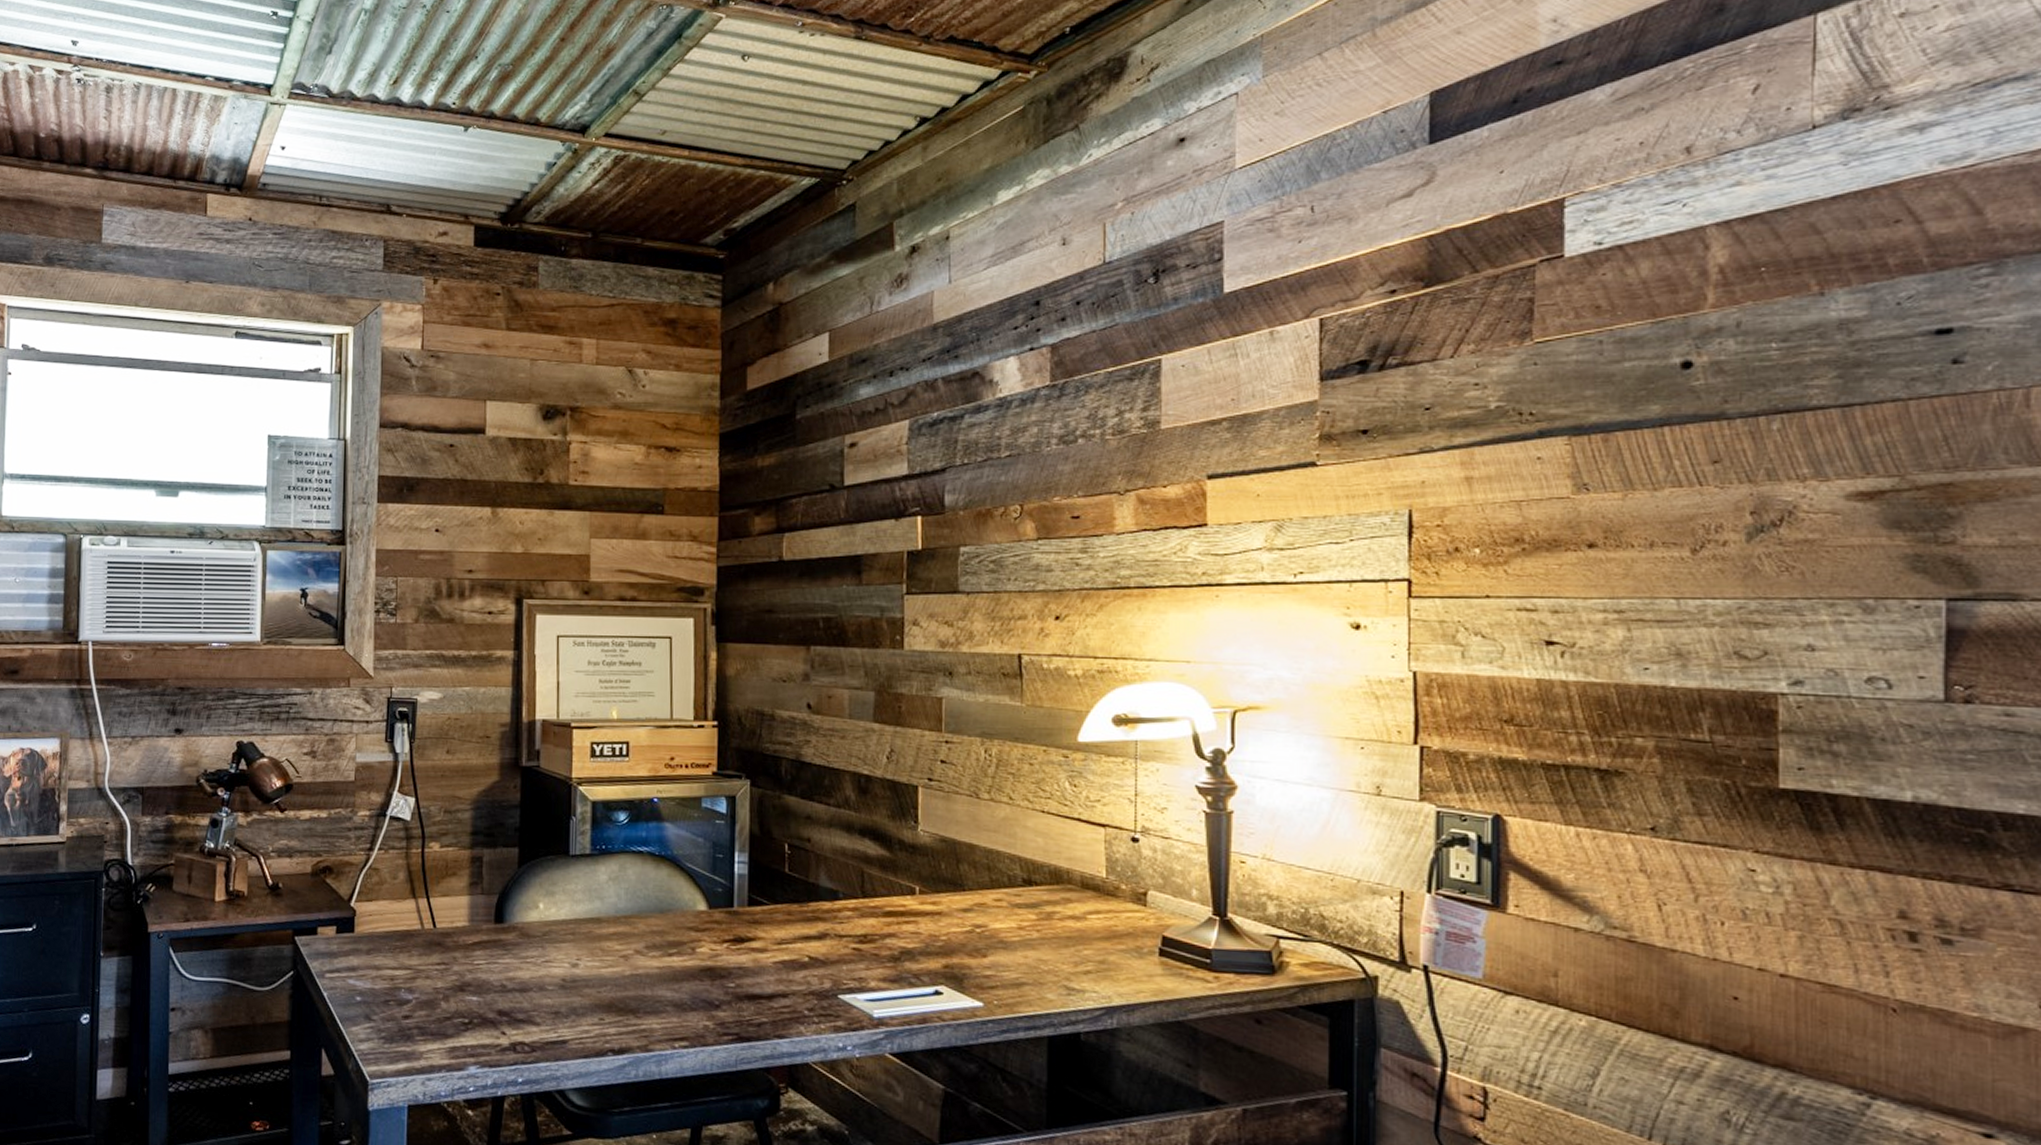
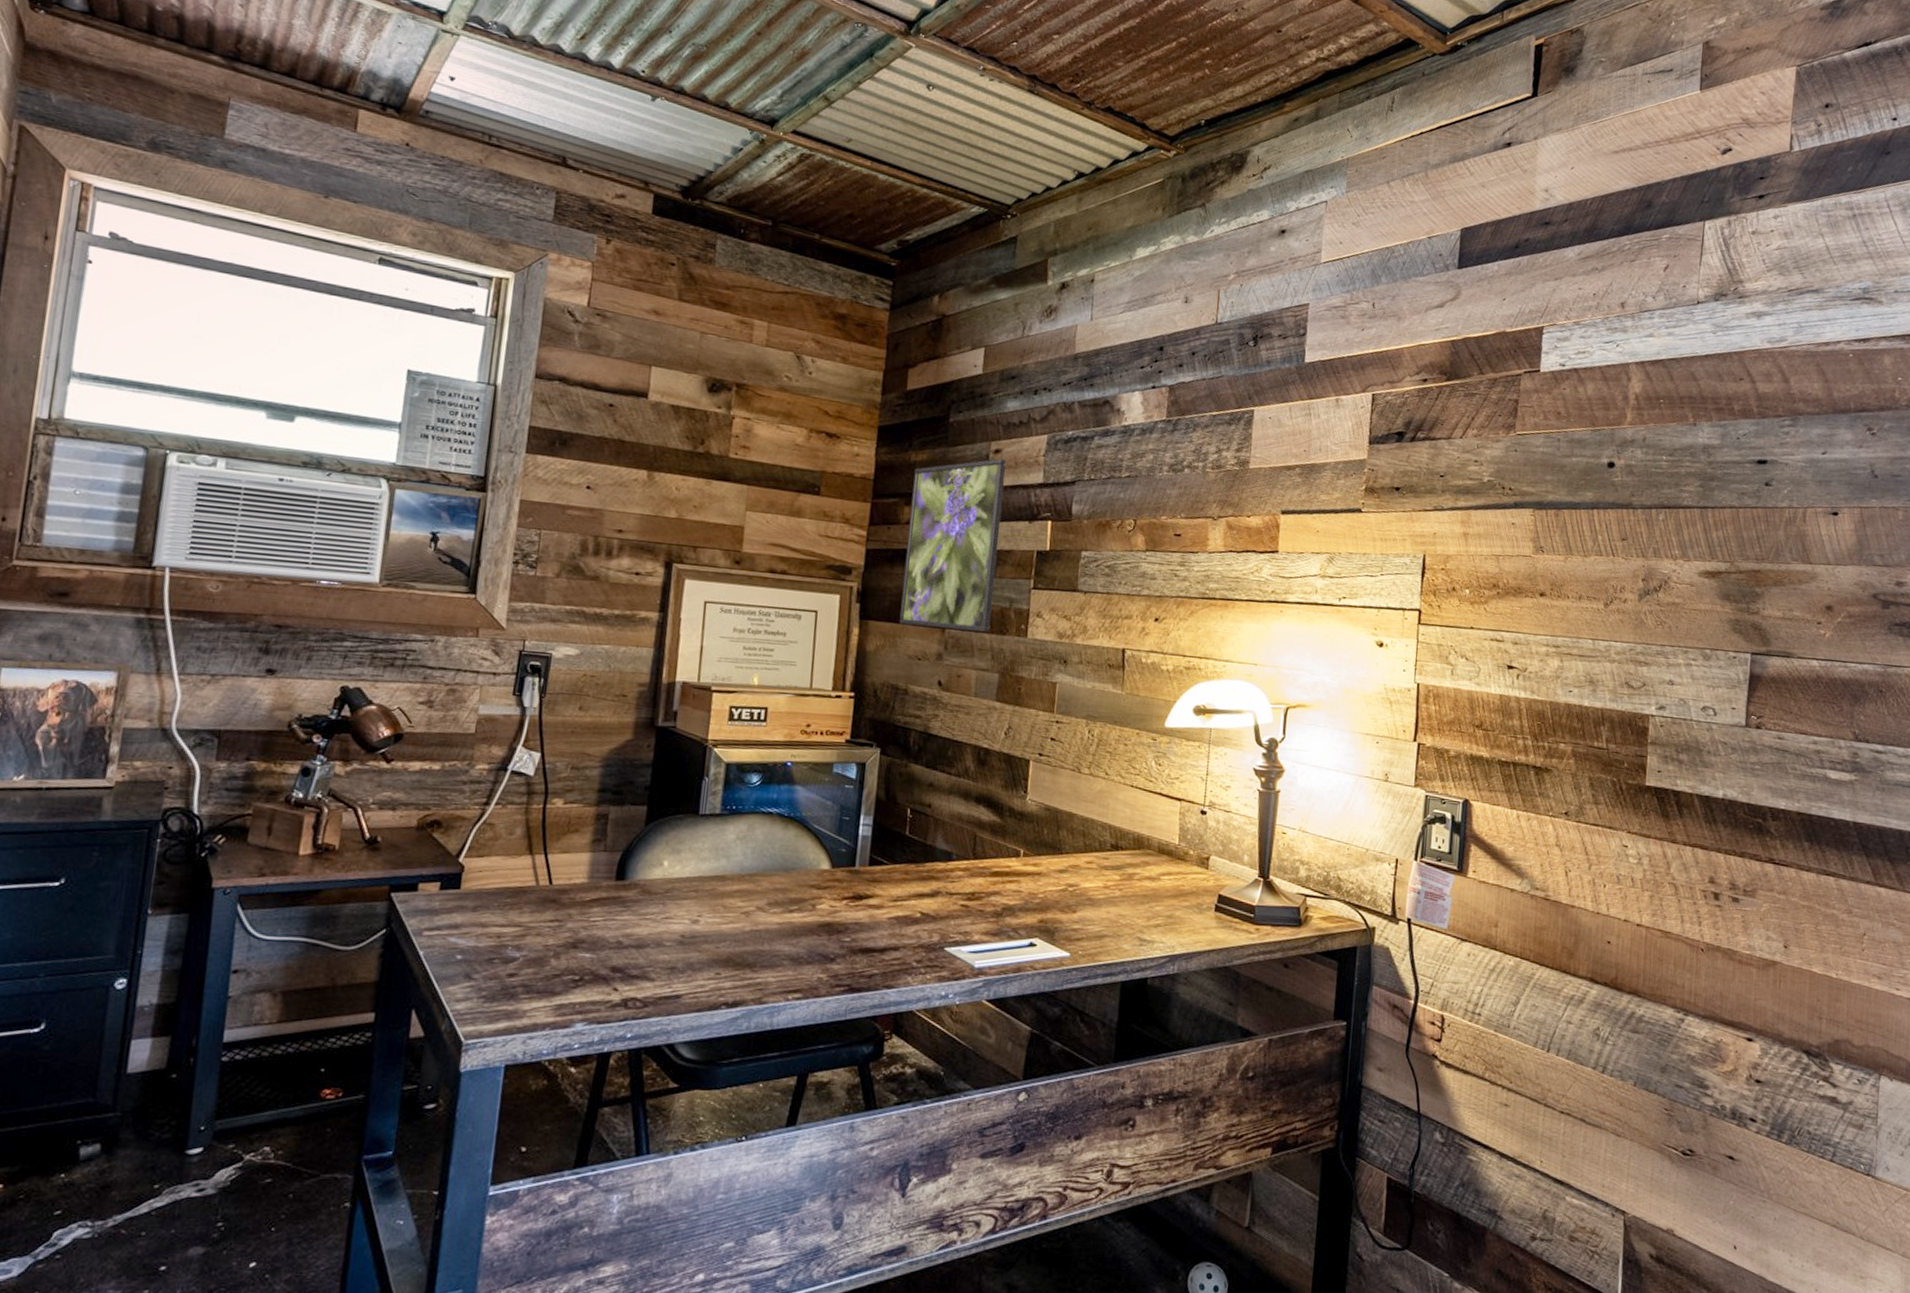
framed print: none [759,452,864,646] -> present [899,458,1007,632]

